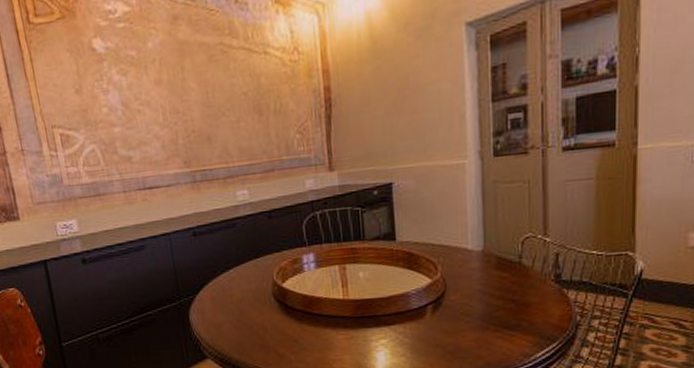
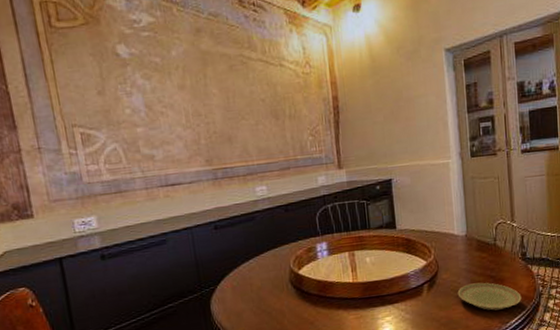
plate: none [468,307,552,341] -> present [457,282,522,311]

